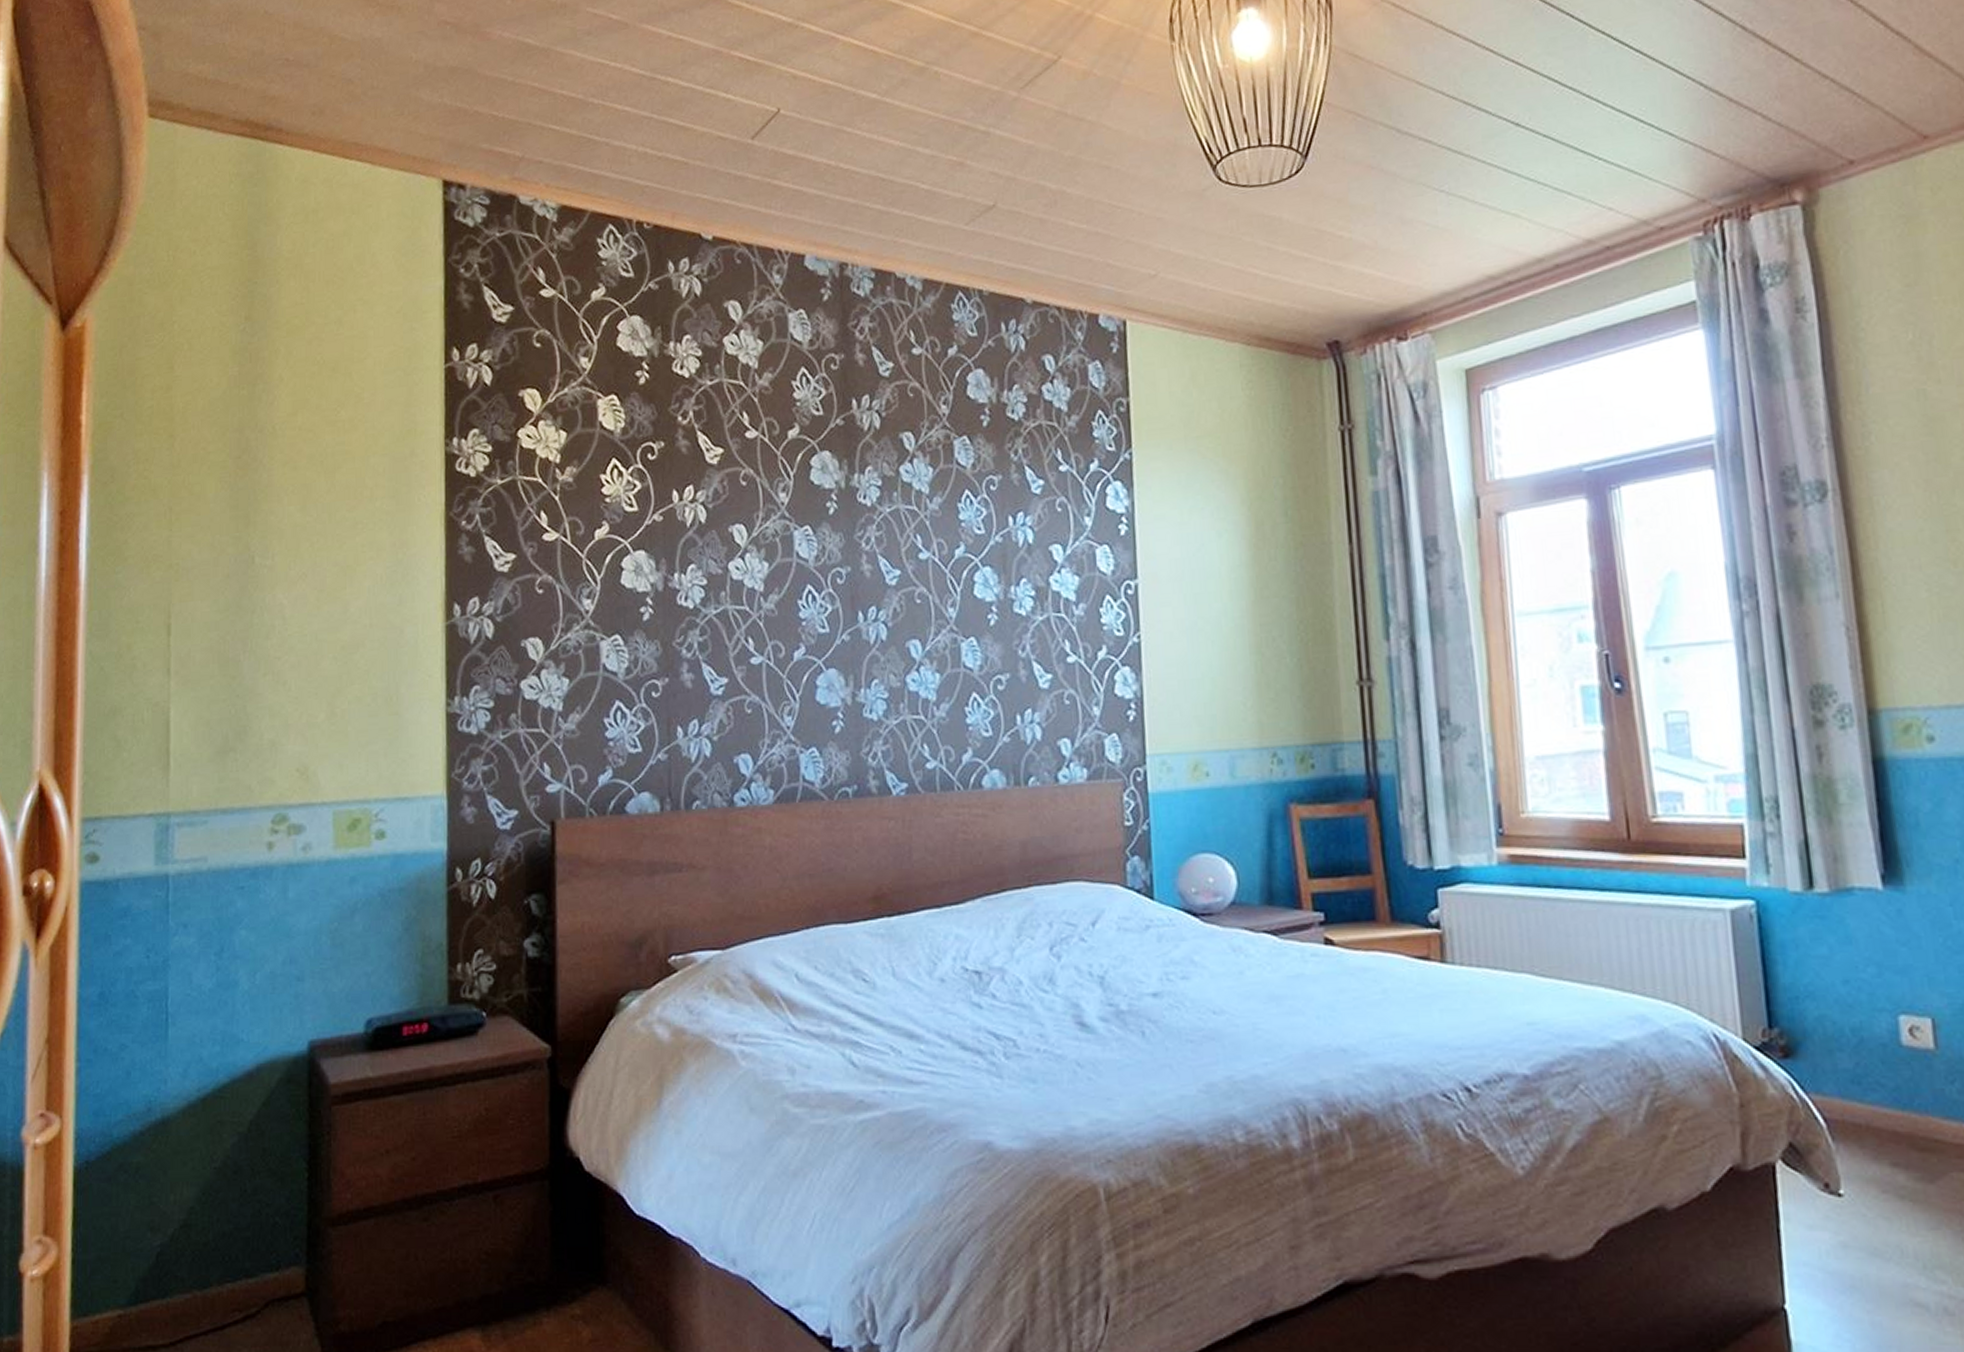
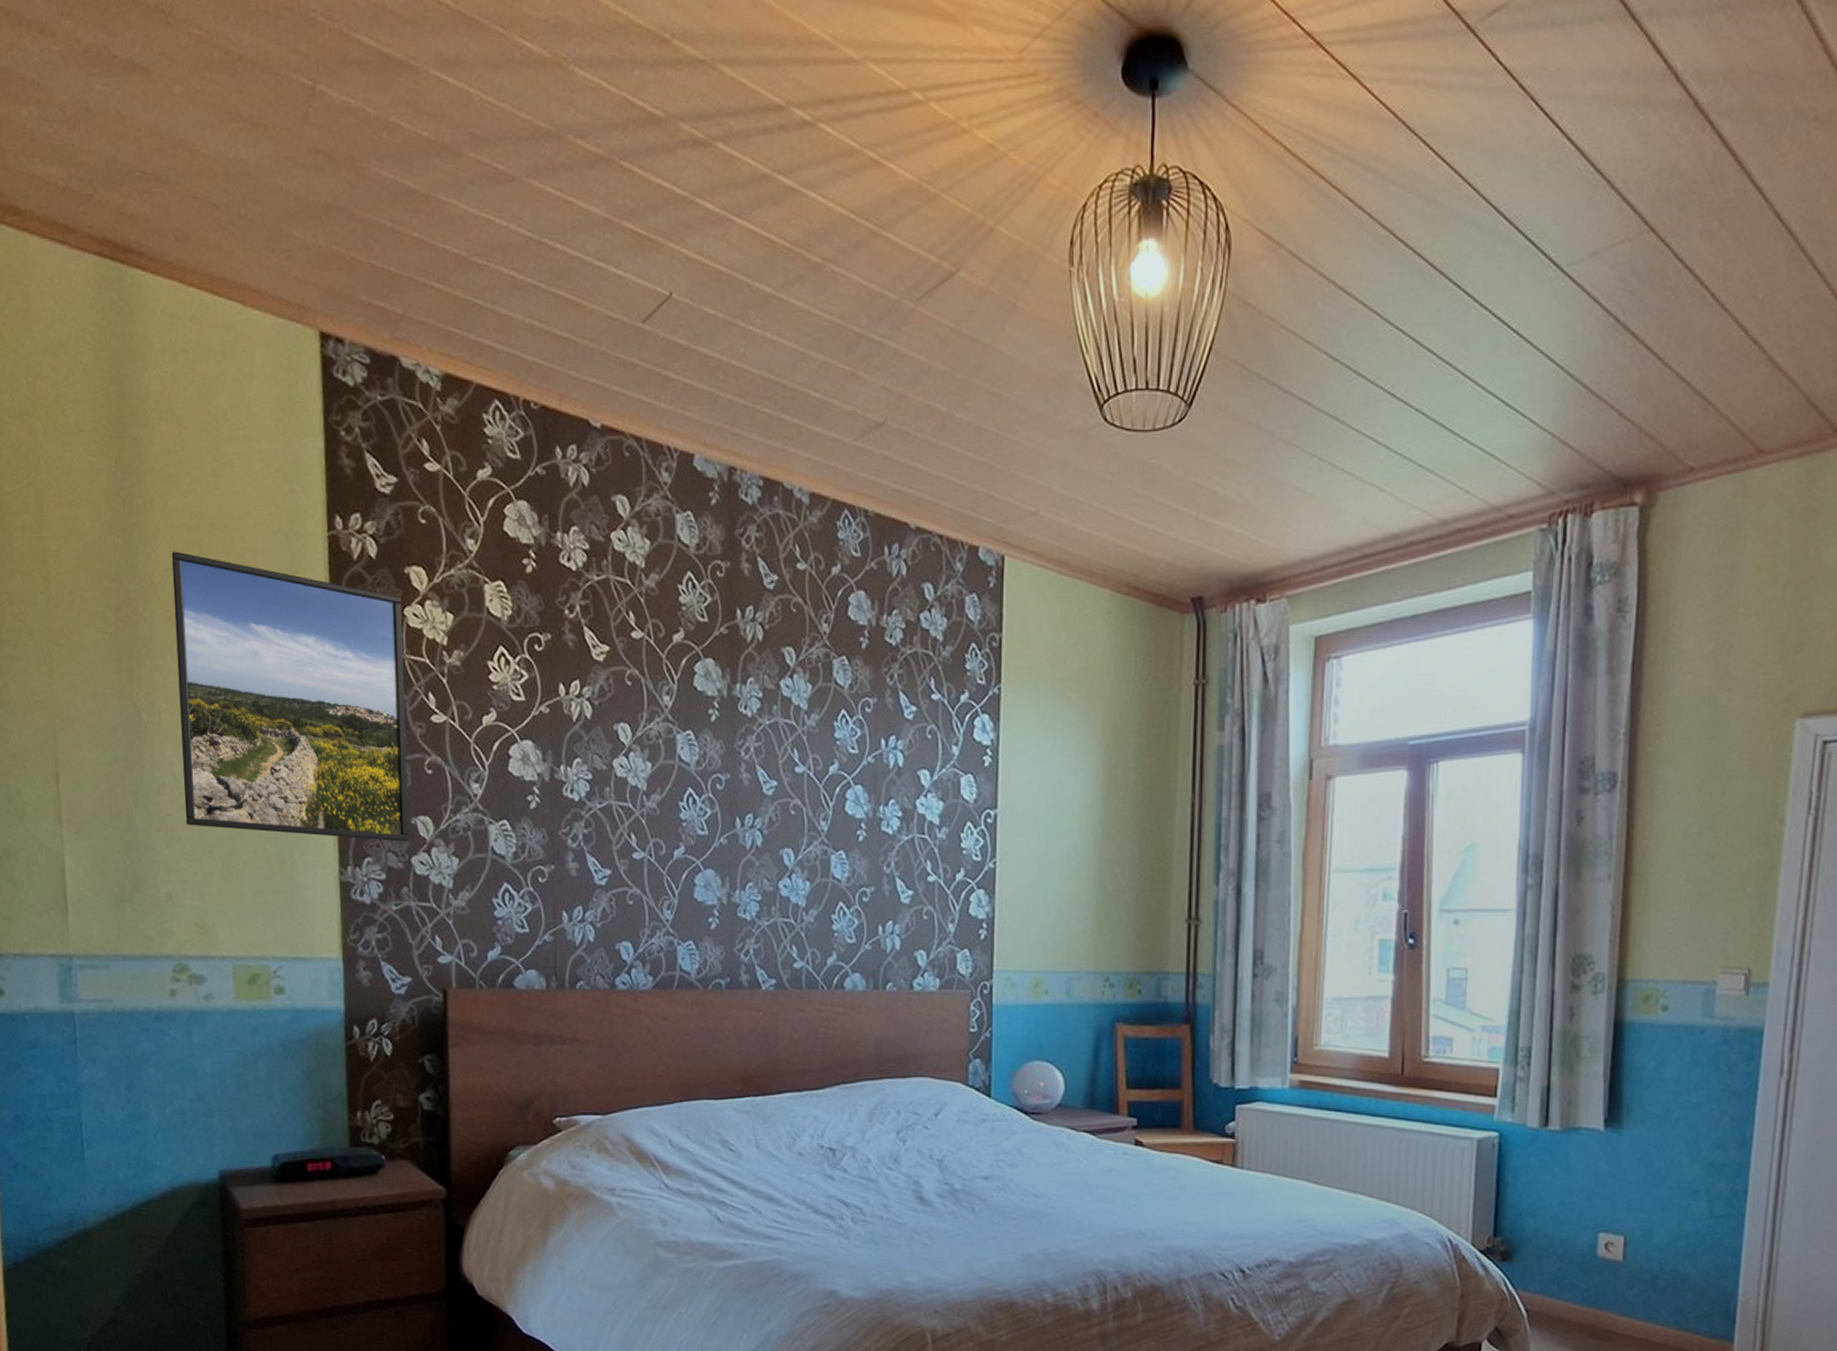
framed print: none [292,397,519,668] -> present [171,551,409,842]

